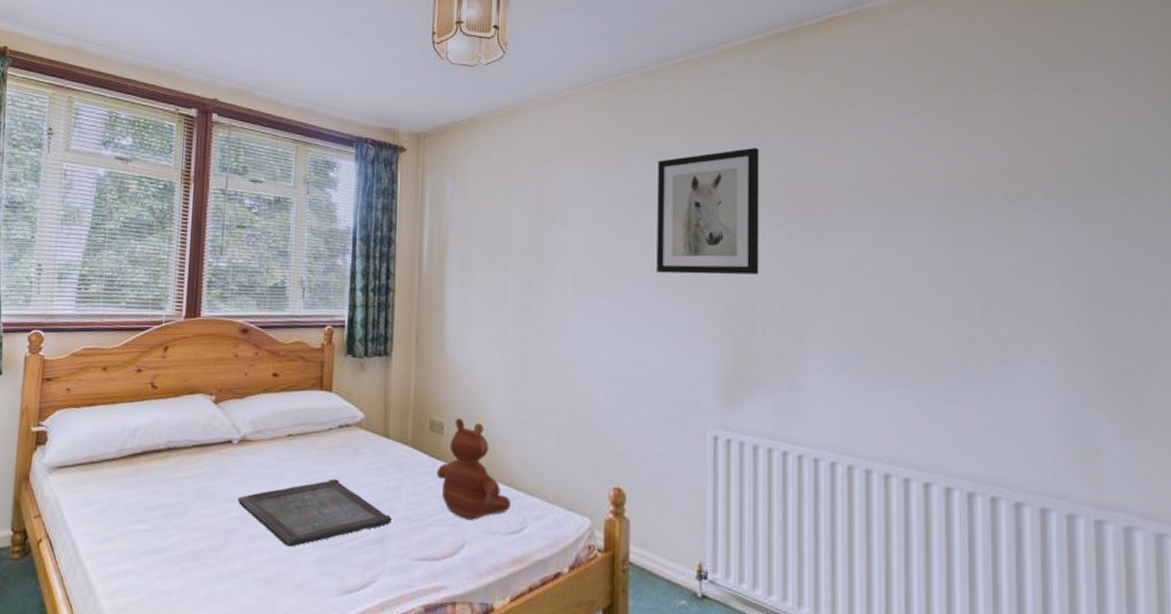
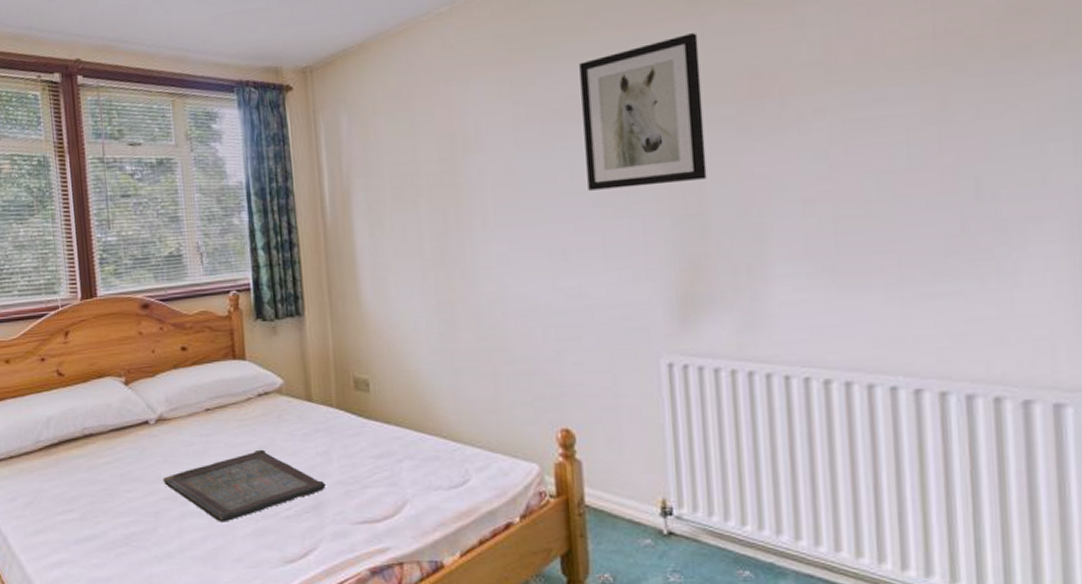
teddy bear: present [436,418,510,520] -> none [367,373,450,477]

